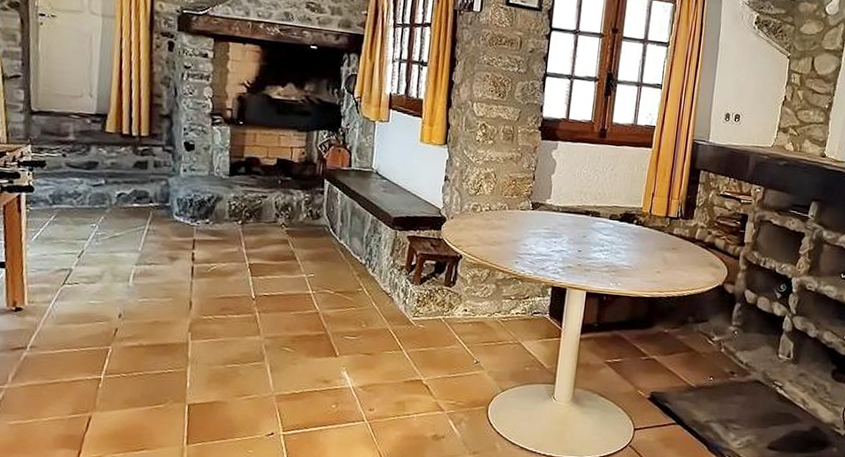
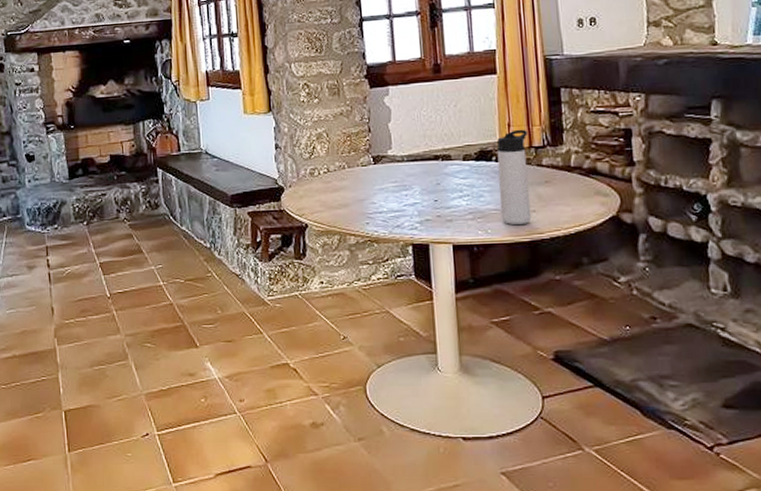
thermos bottle: none [631,199,667,282] -> present [496,129,532,225]

